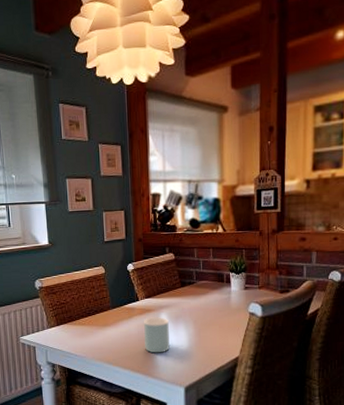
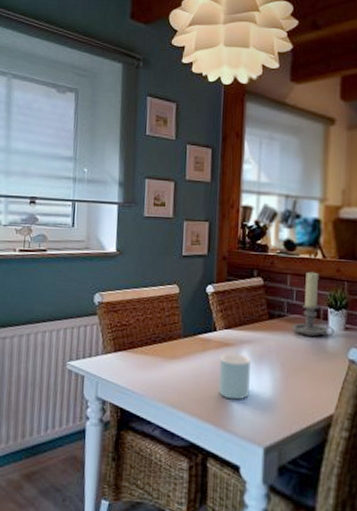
candle holder: none [201,244,236,297] -> present [292,271,334,337]

